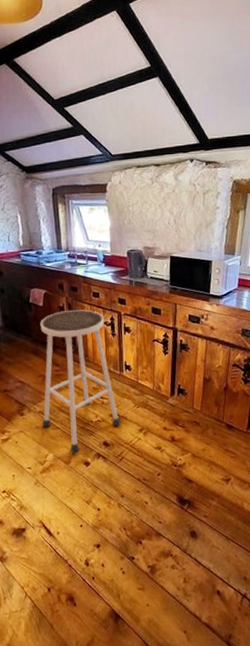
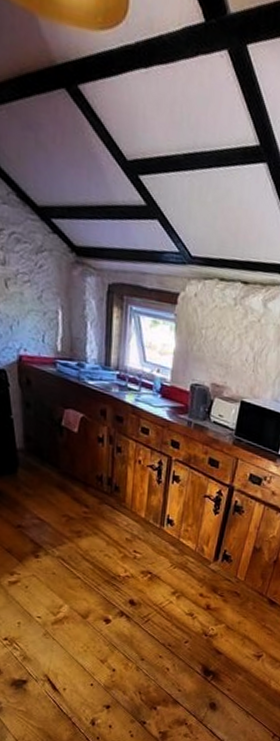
stool: present [40,310,121,454] -> none [60,443,153,608]

